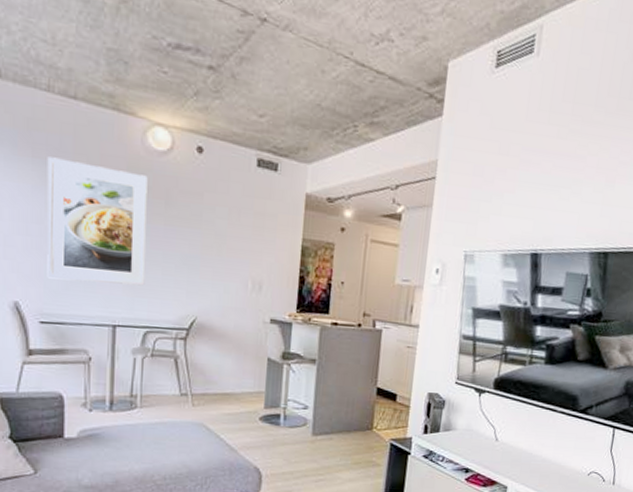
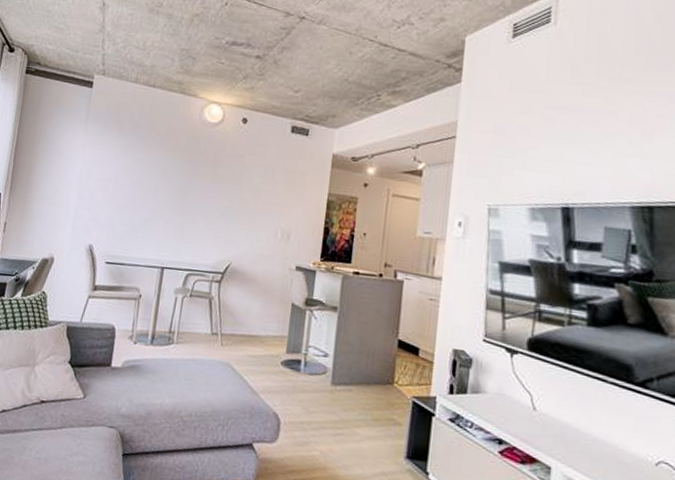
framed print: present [47,156,148,286] -> none [116,131,202,234]

